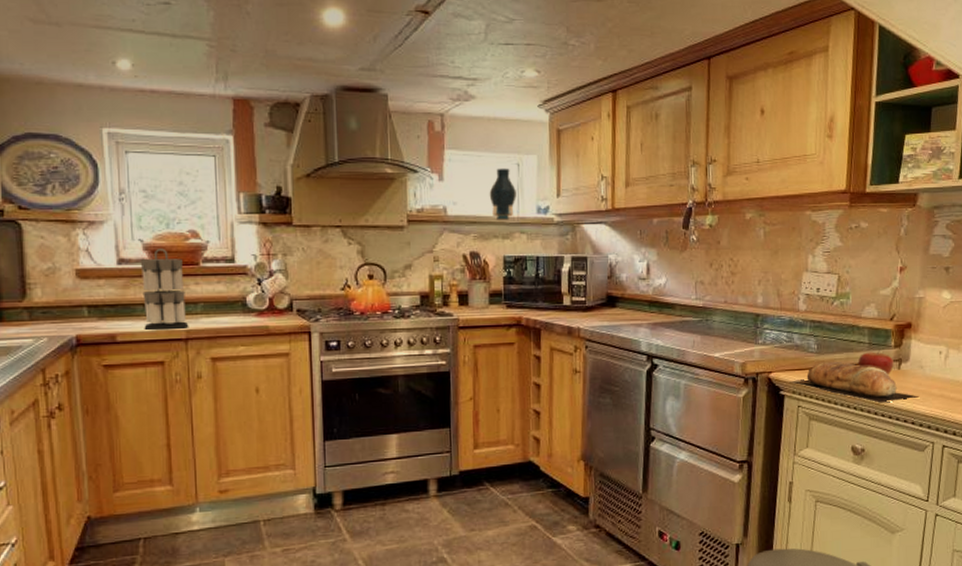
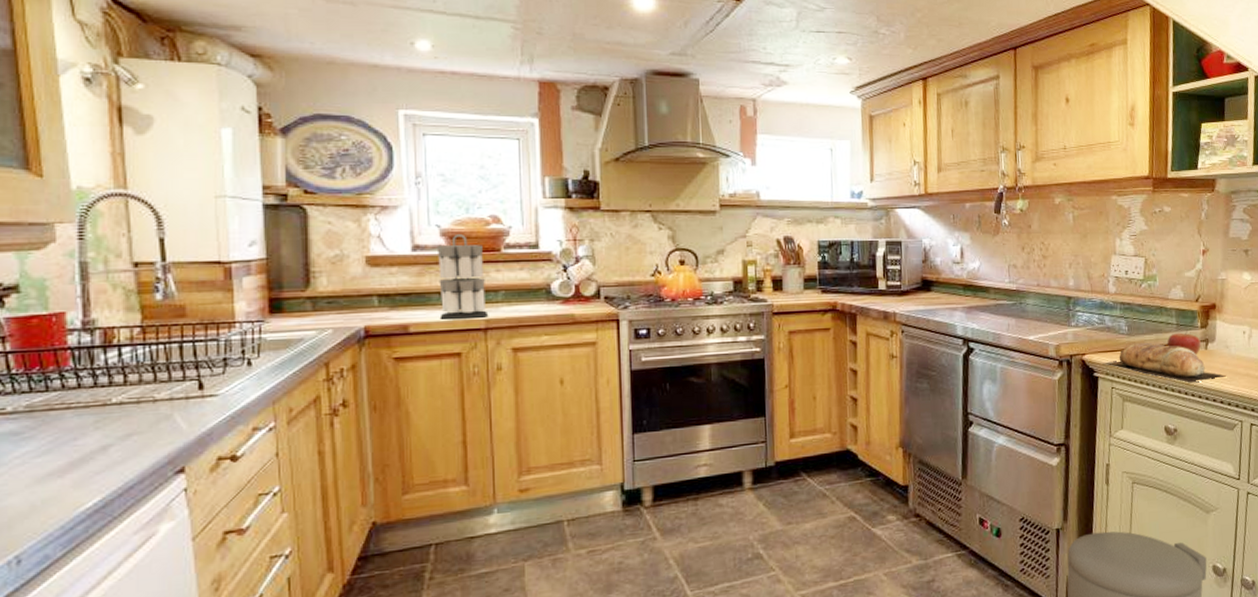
vase: present [489,168,516,220] -> none [802,153,830,205]

